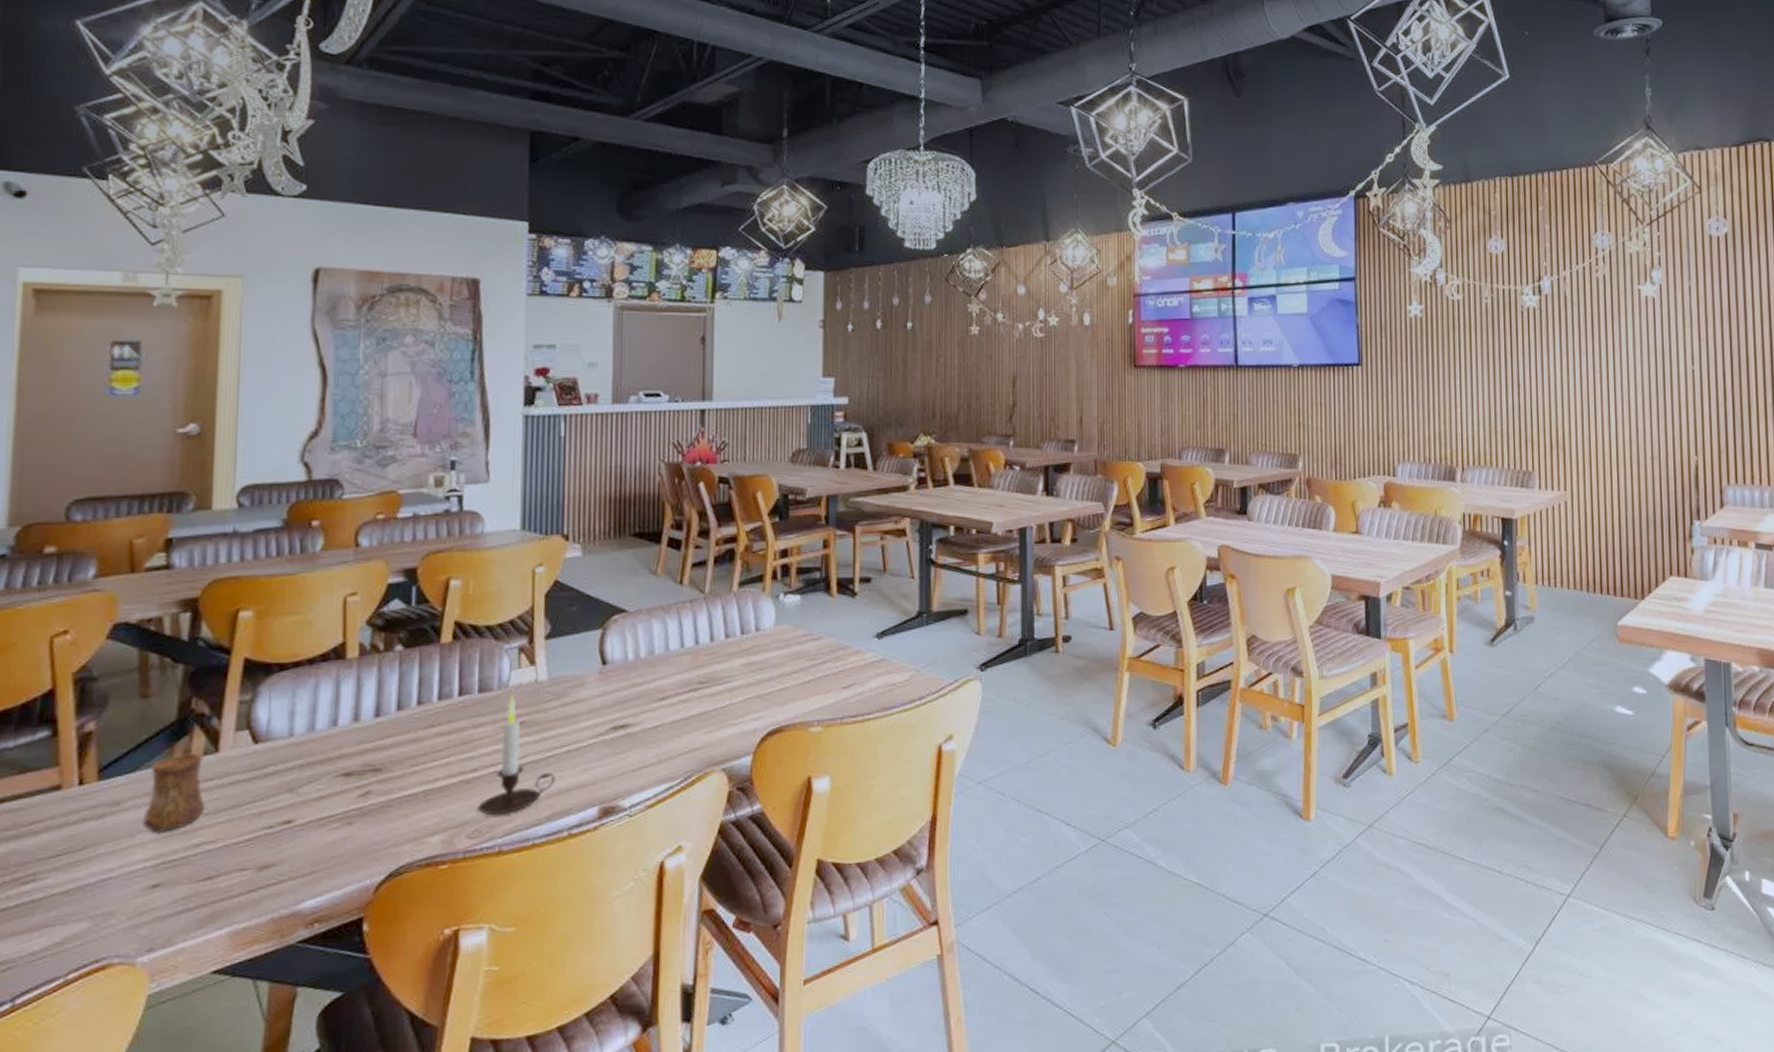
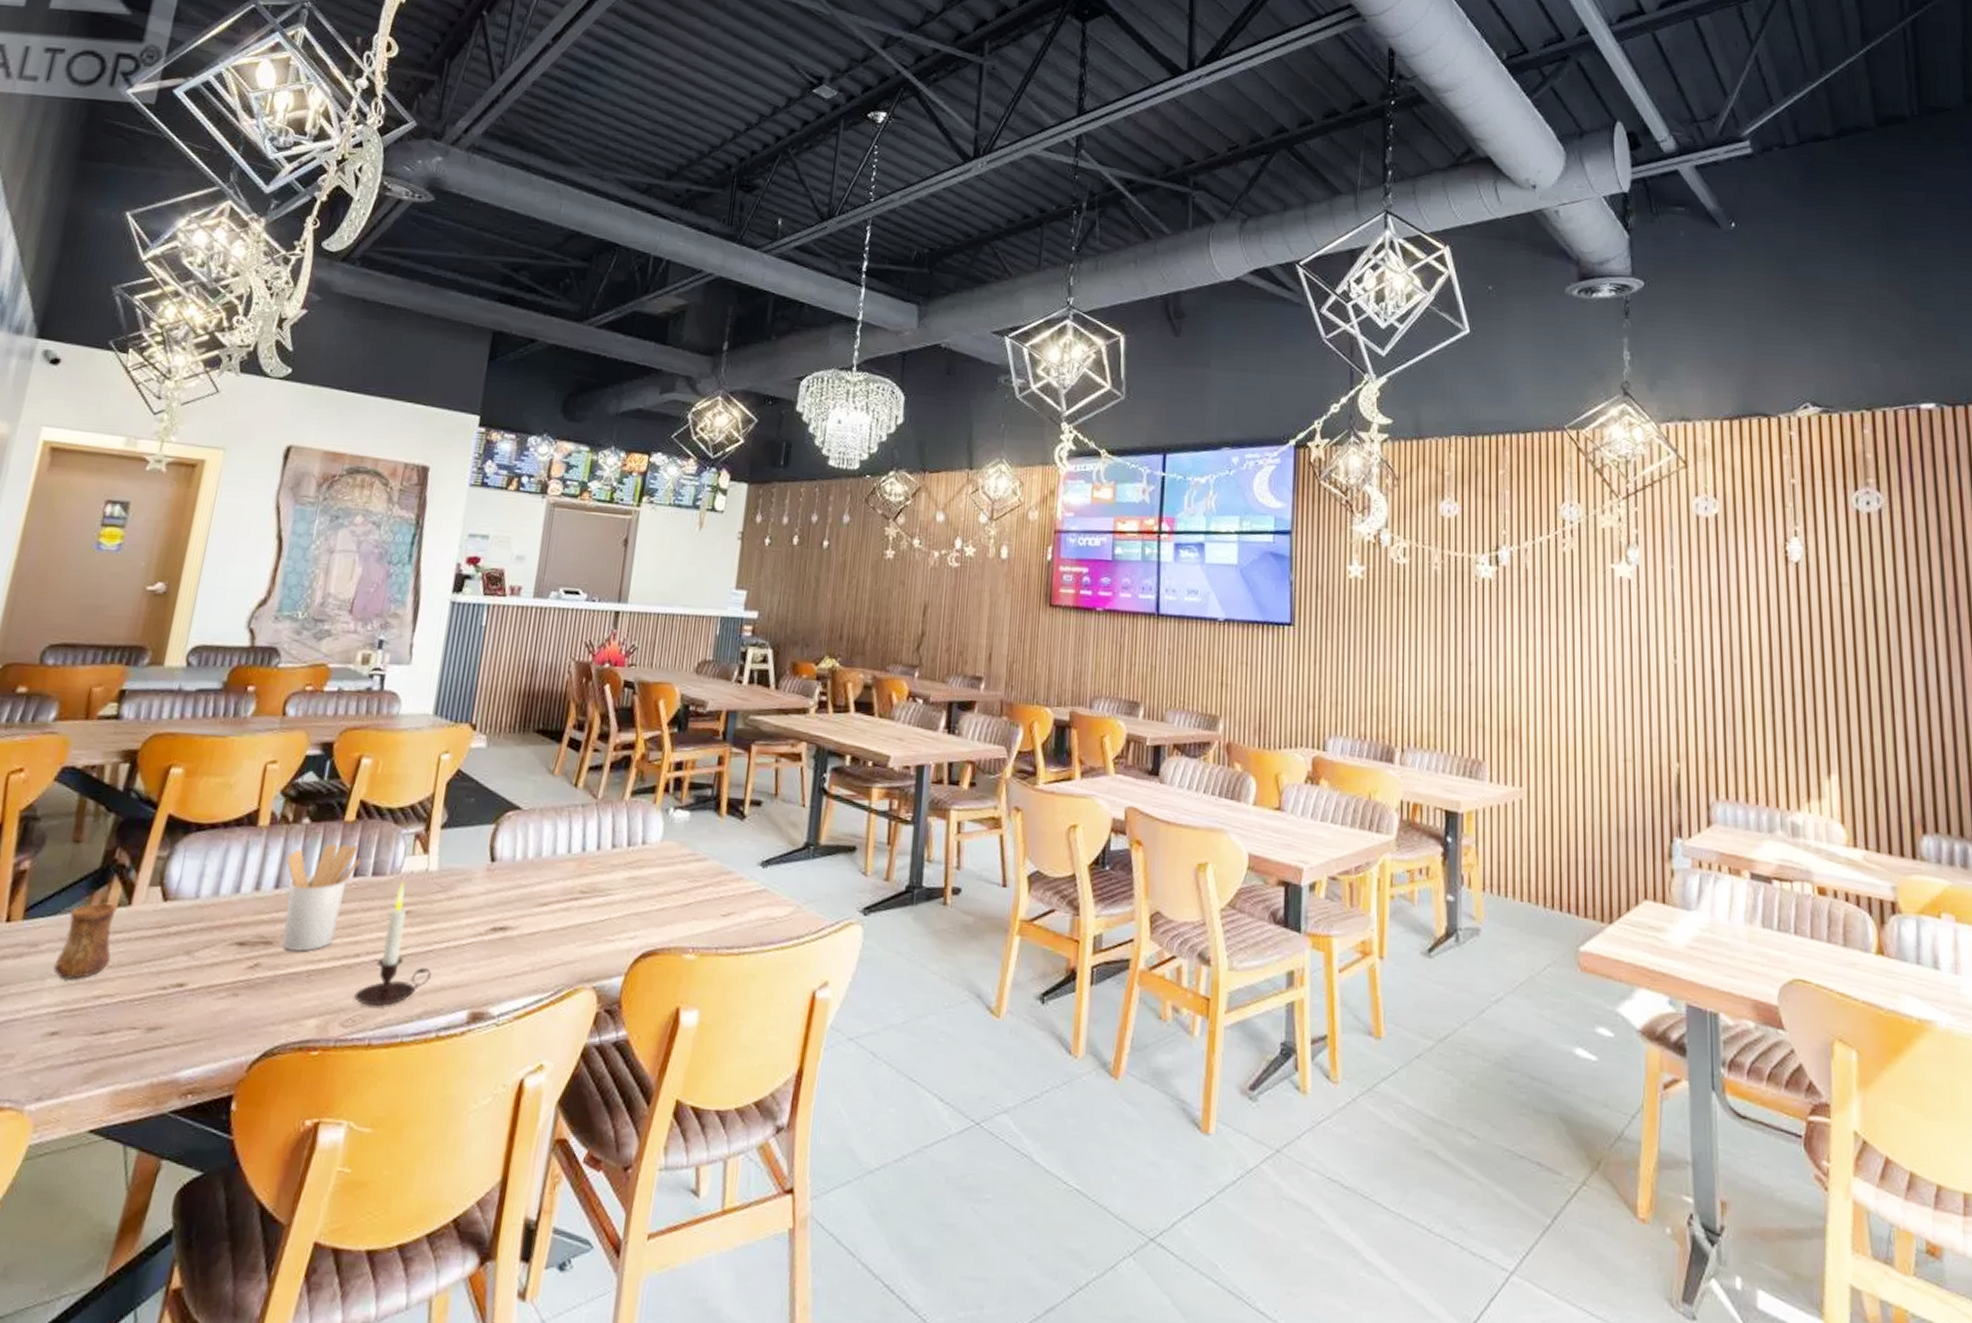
utensil holder: none [385,665,464,776] -> present [282,843,361,953]

